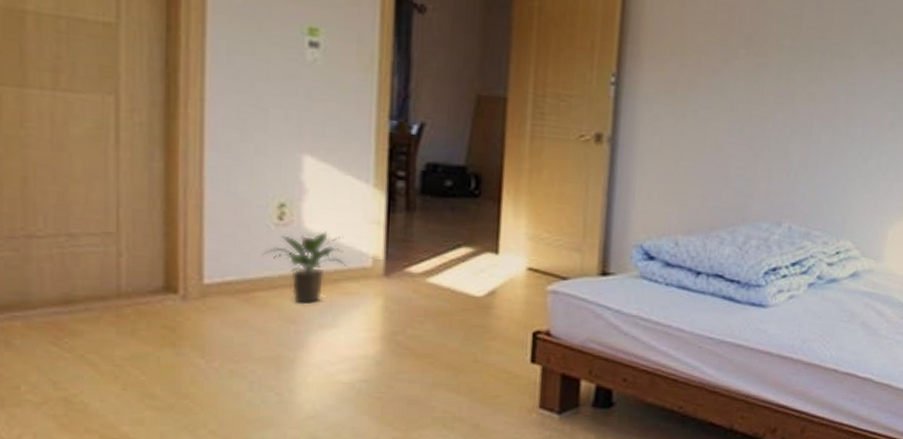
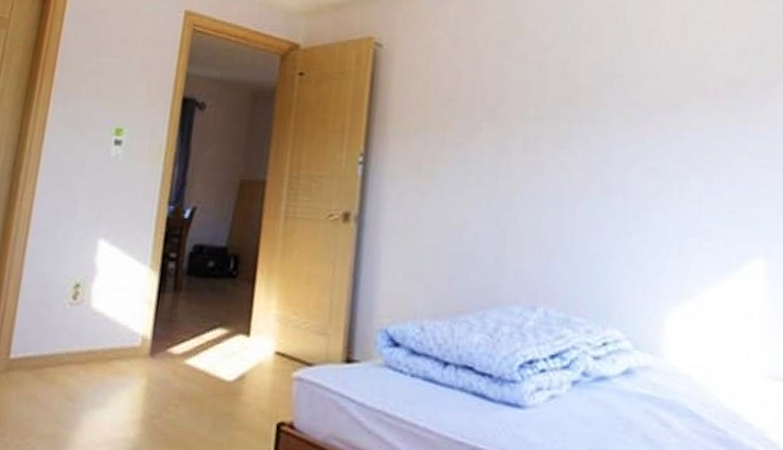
potted plant: present [261,231,346,304] -> none [56,311,120,382]

